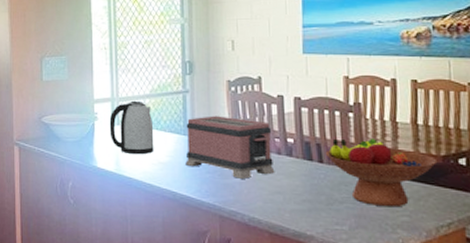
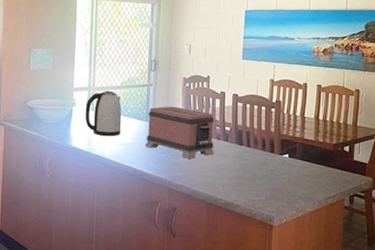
fruit bowl: present [325,138,438,207] -> none [252,128,330,183]

